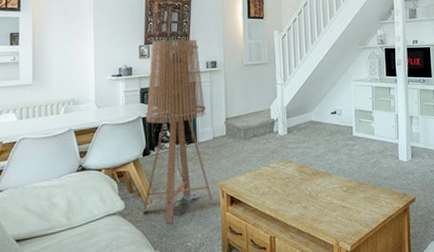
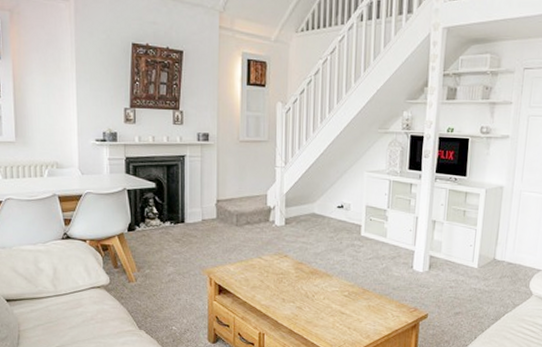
floor lamp: present [142,39,213,224] -> none [127,103,200,305]

